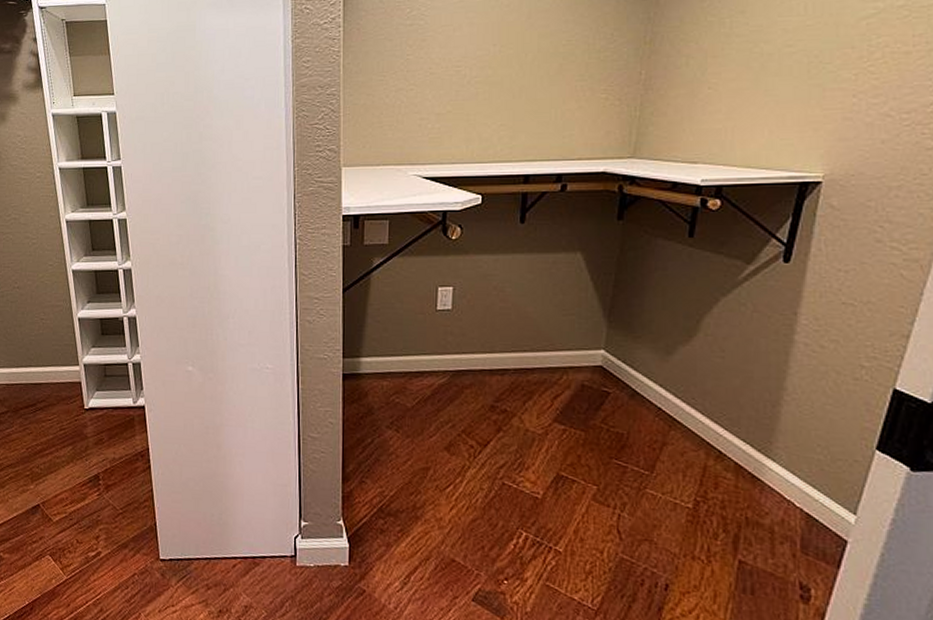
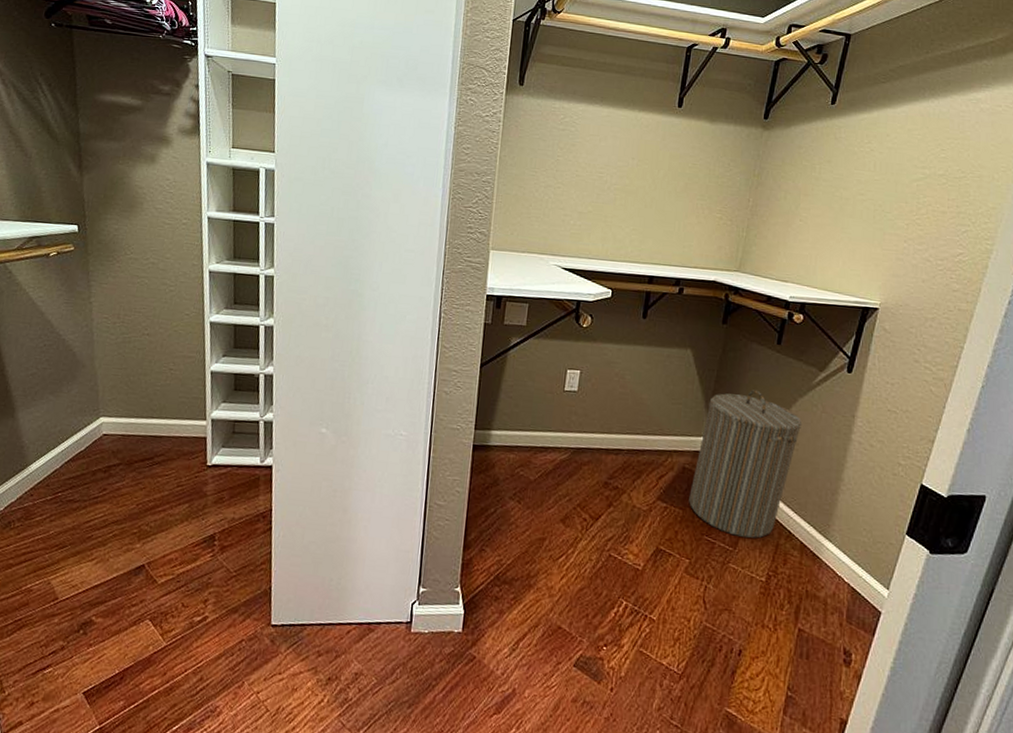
laundry hamper: none [592,292,726,460] -> present [689,389,801,538]

